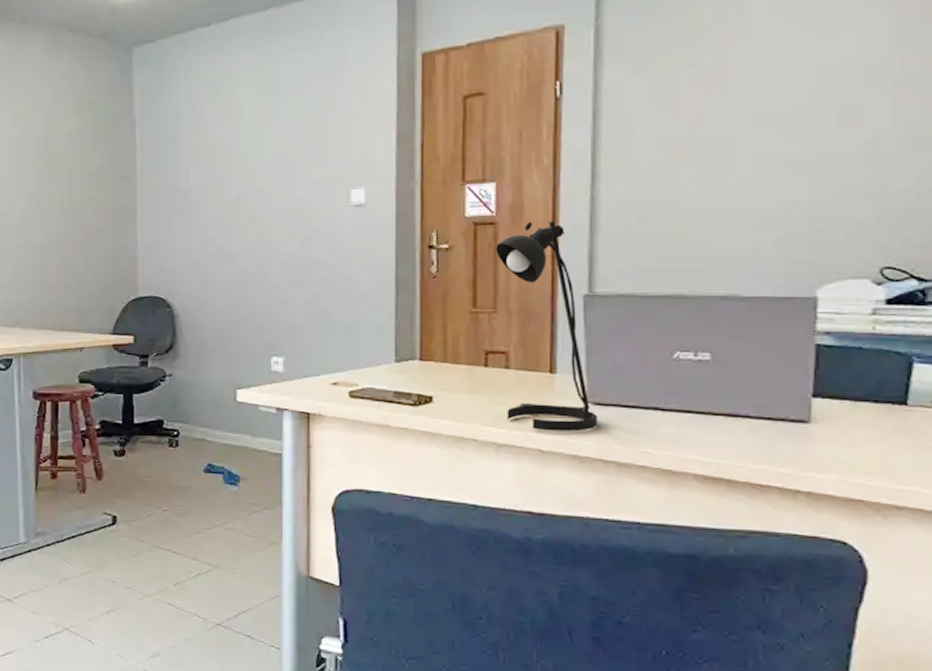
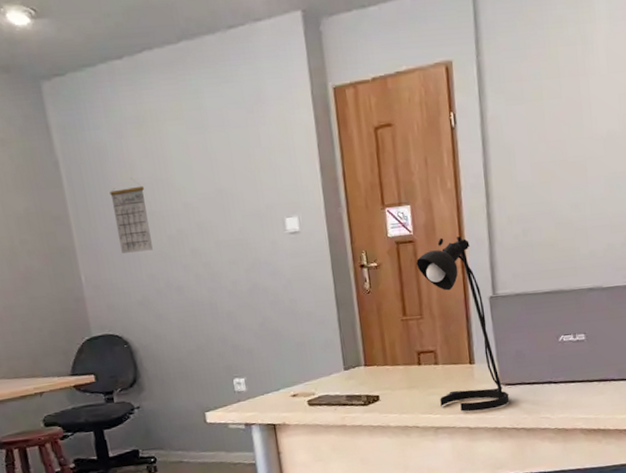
calendar: none [178,142,212,215] -> present [110,178,153,253]

